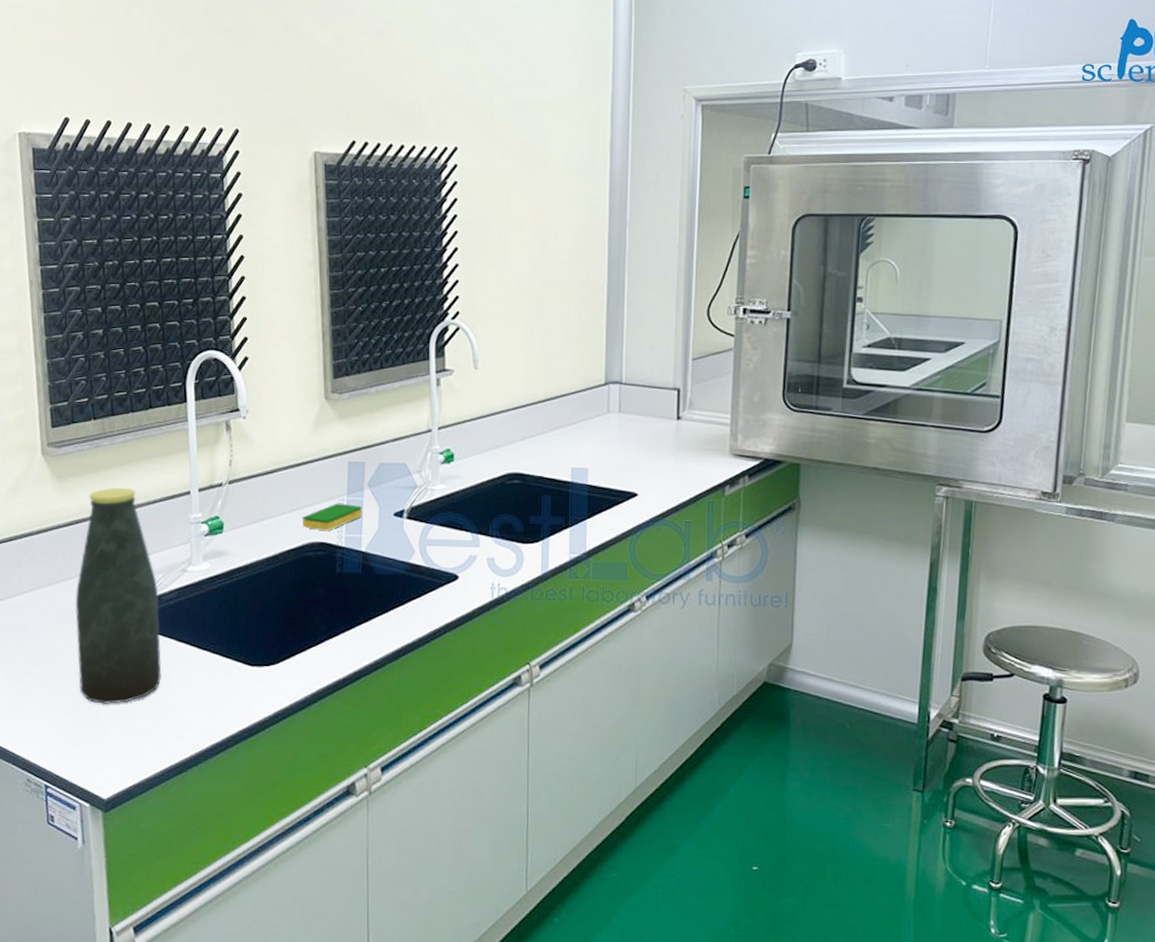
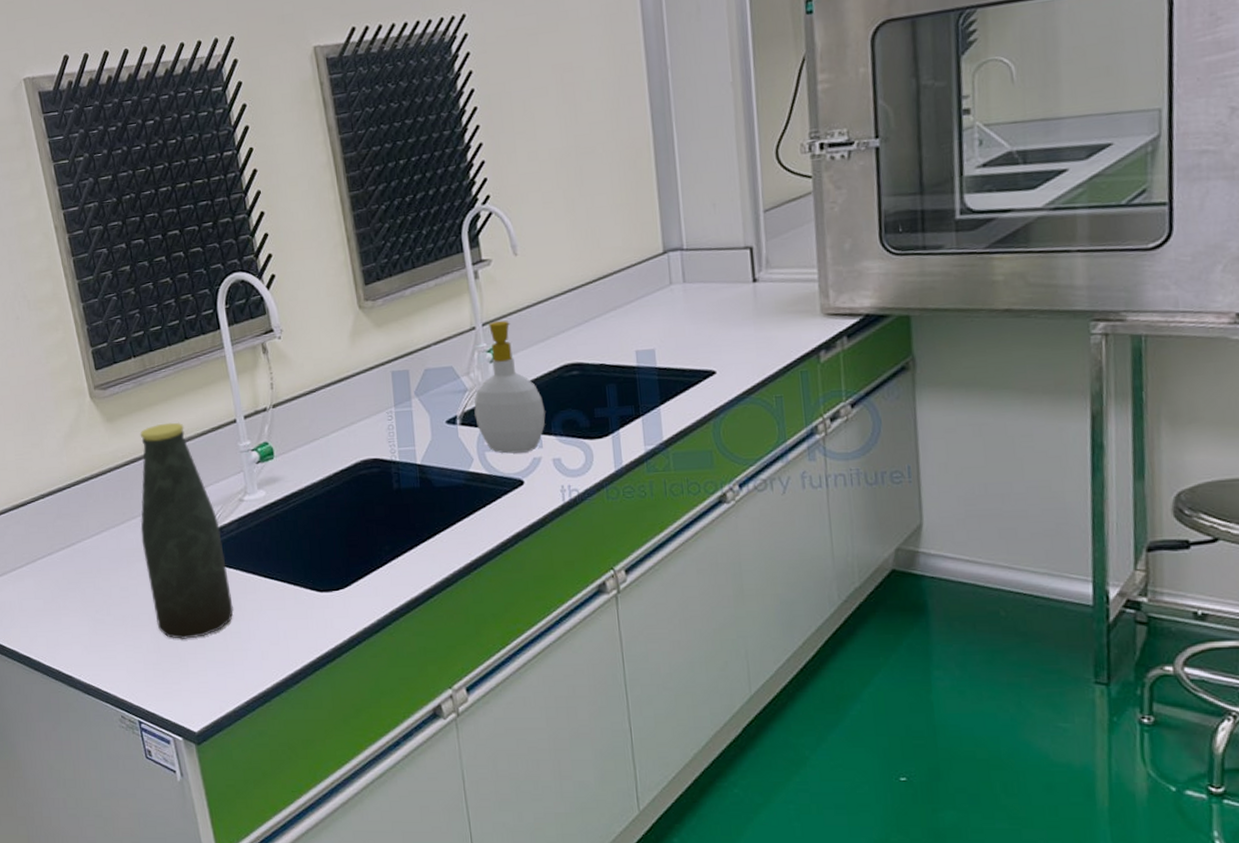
dish sponge: present [302,503,363,531] -> none [351,415,413,447]
soap bottle: none [421,426,485,550] -> present [474,320,546,454]

